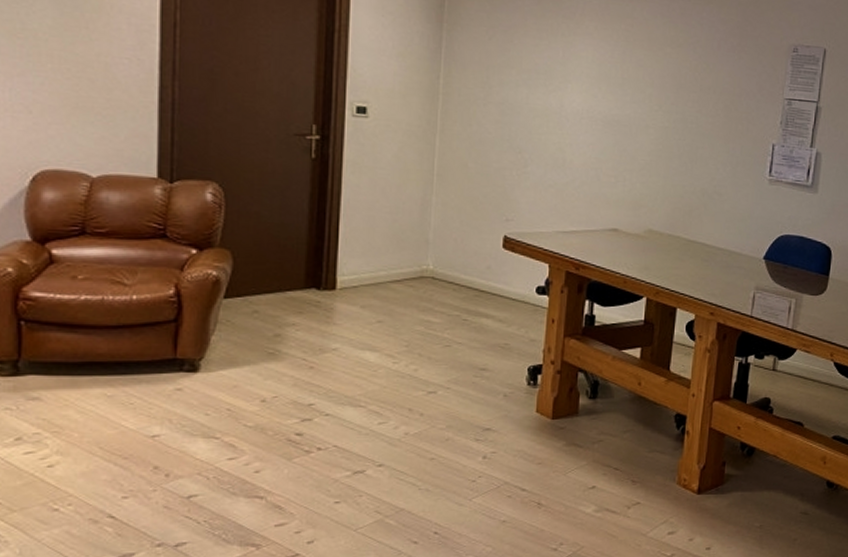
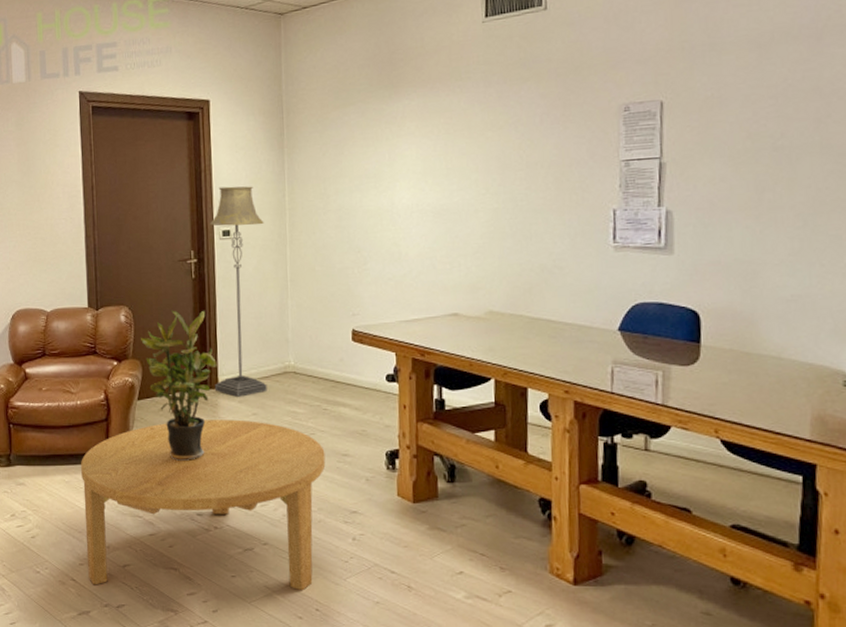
coffee table: none [133,326,461,522] -> present [81,419,326,591]
potted plant: none [234,193,336,372] -> present [141,310,217,461]
floor lamp: none [330,54,411,301] -> present [210,186,267,397]

